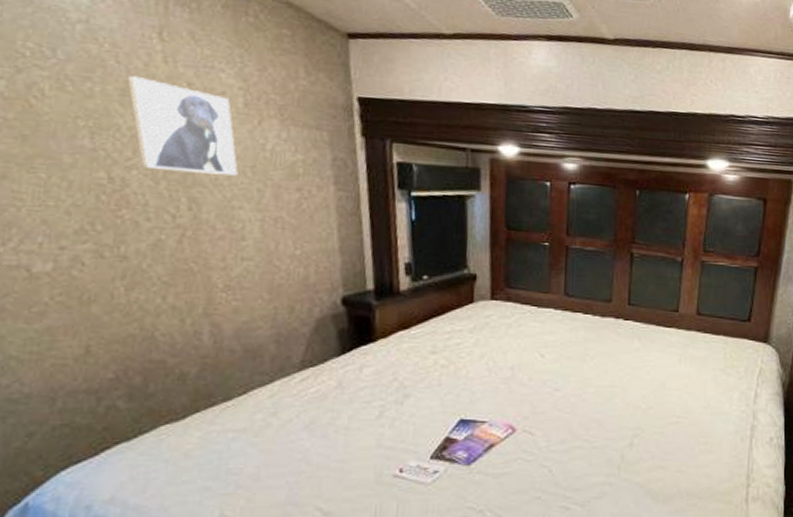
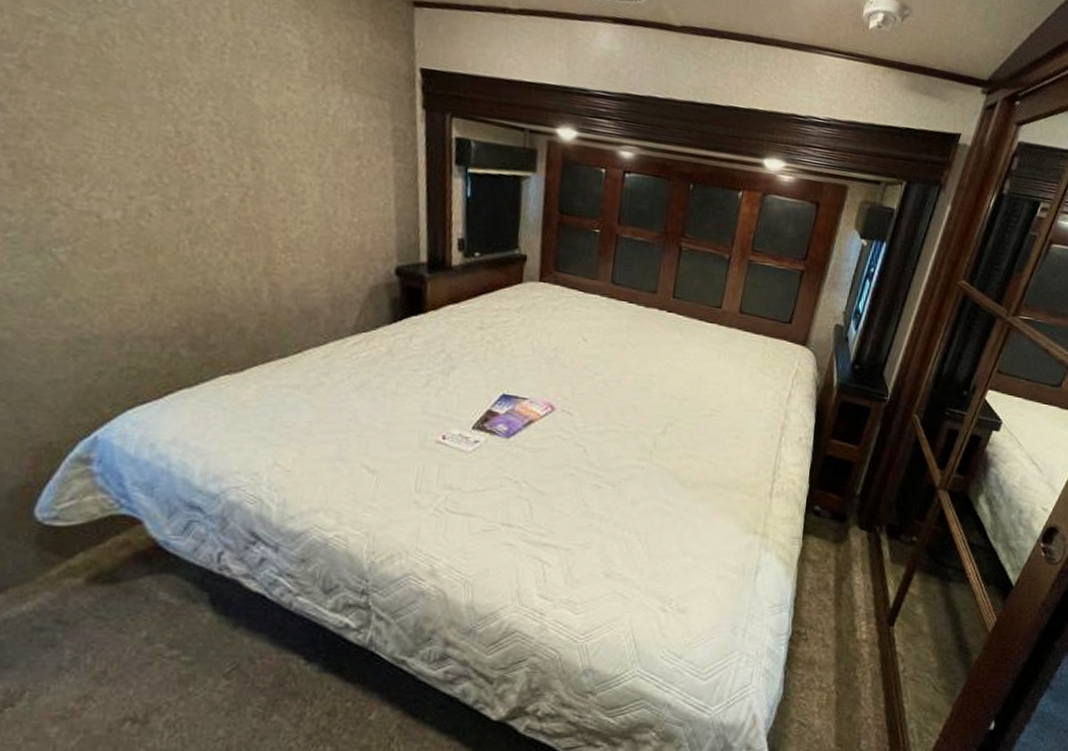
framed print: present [126,75,238,176] -> none [195,29,301,139]

